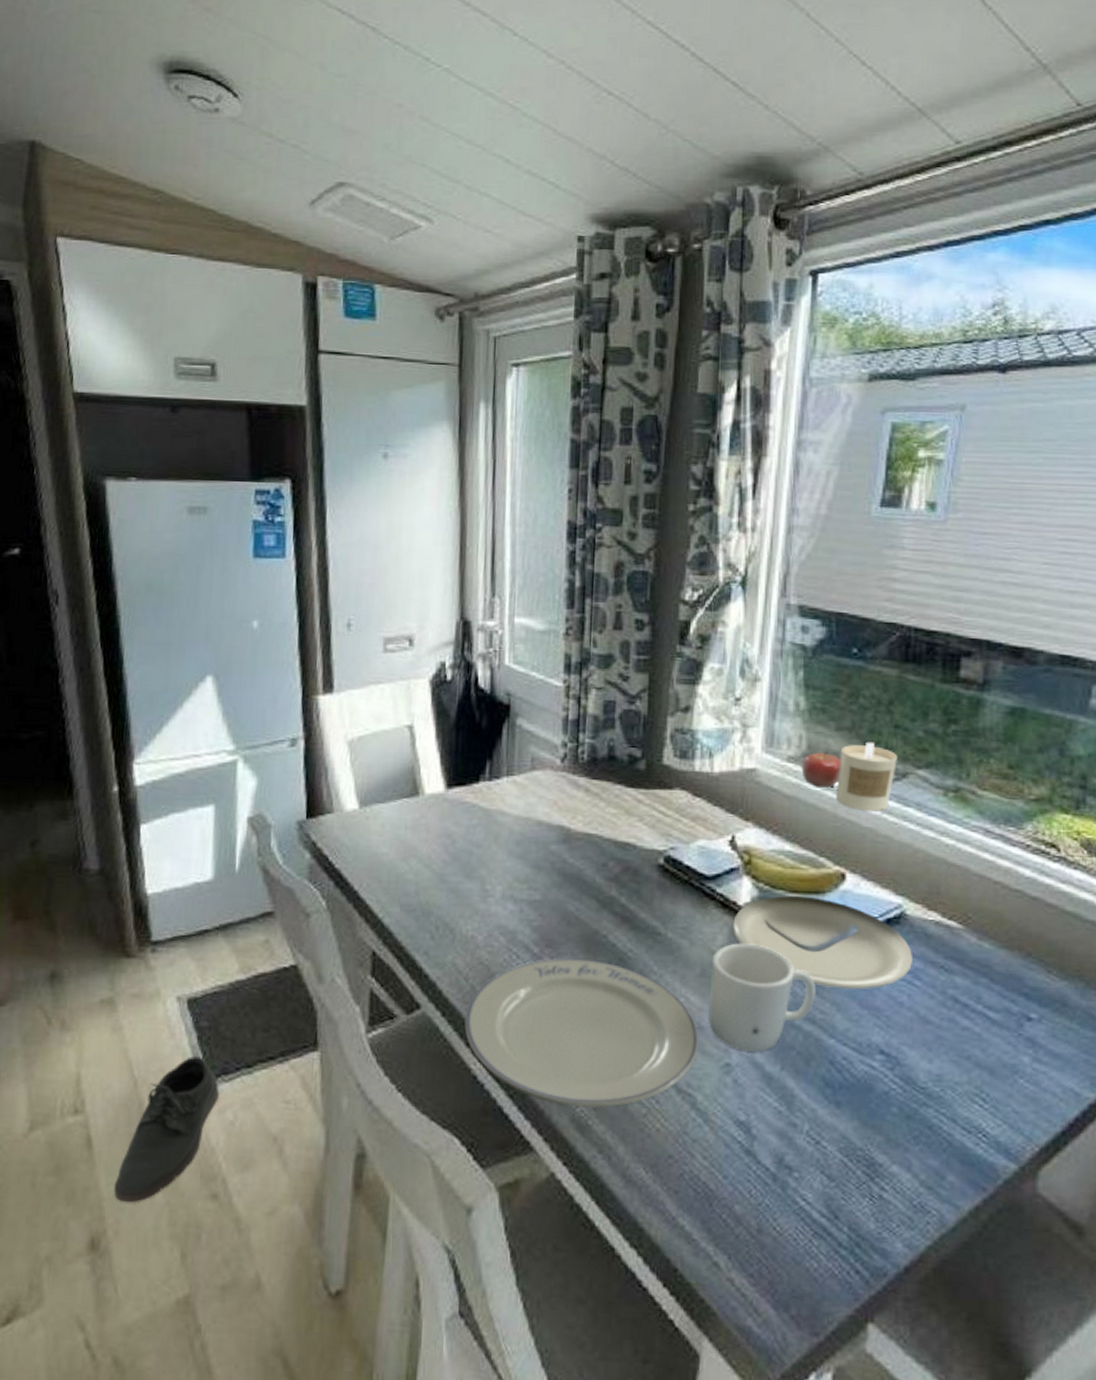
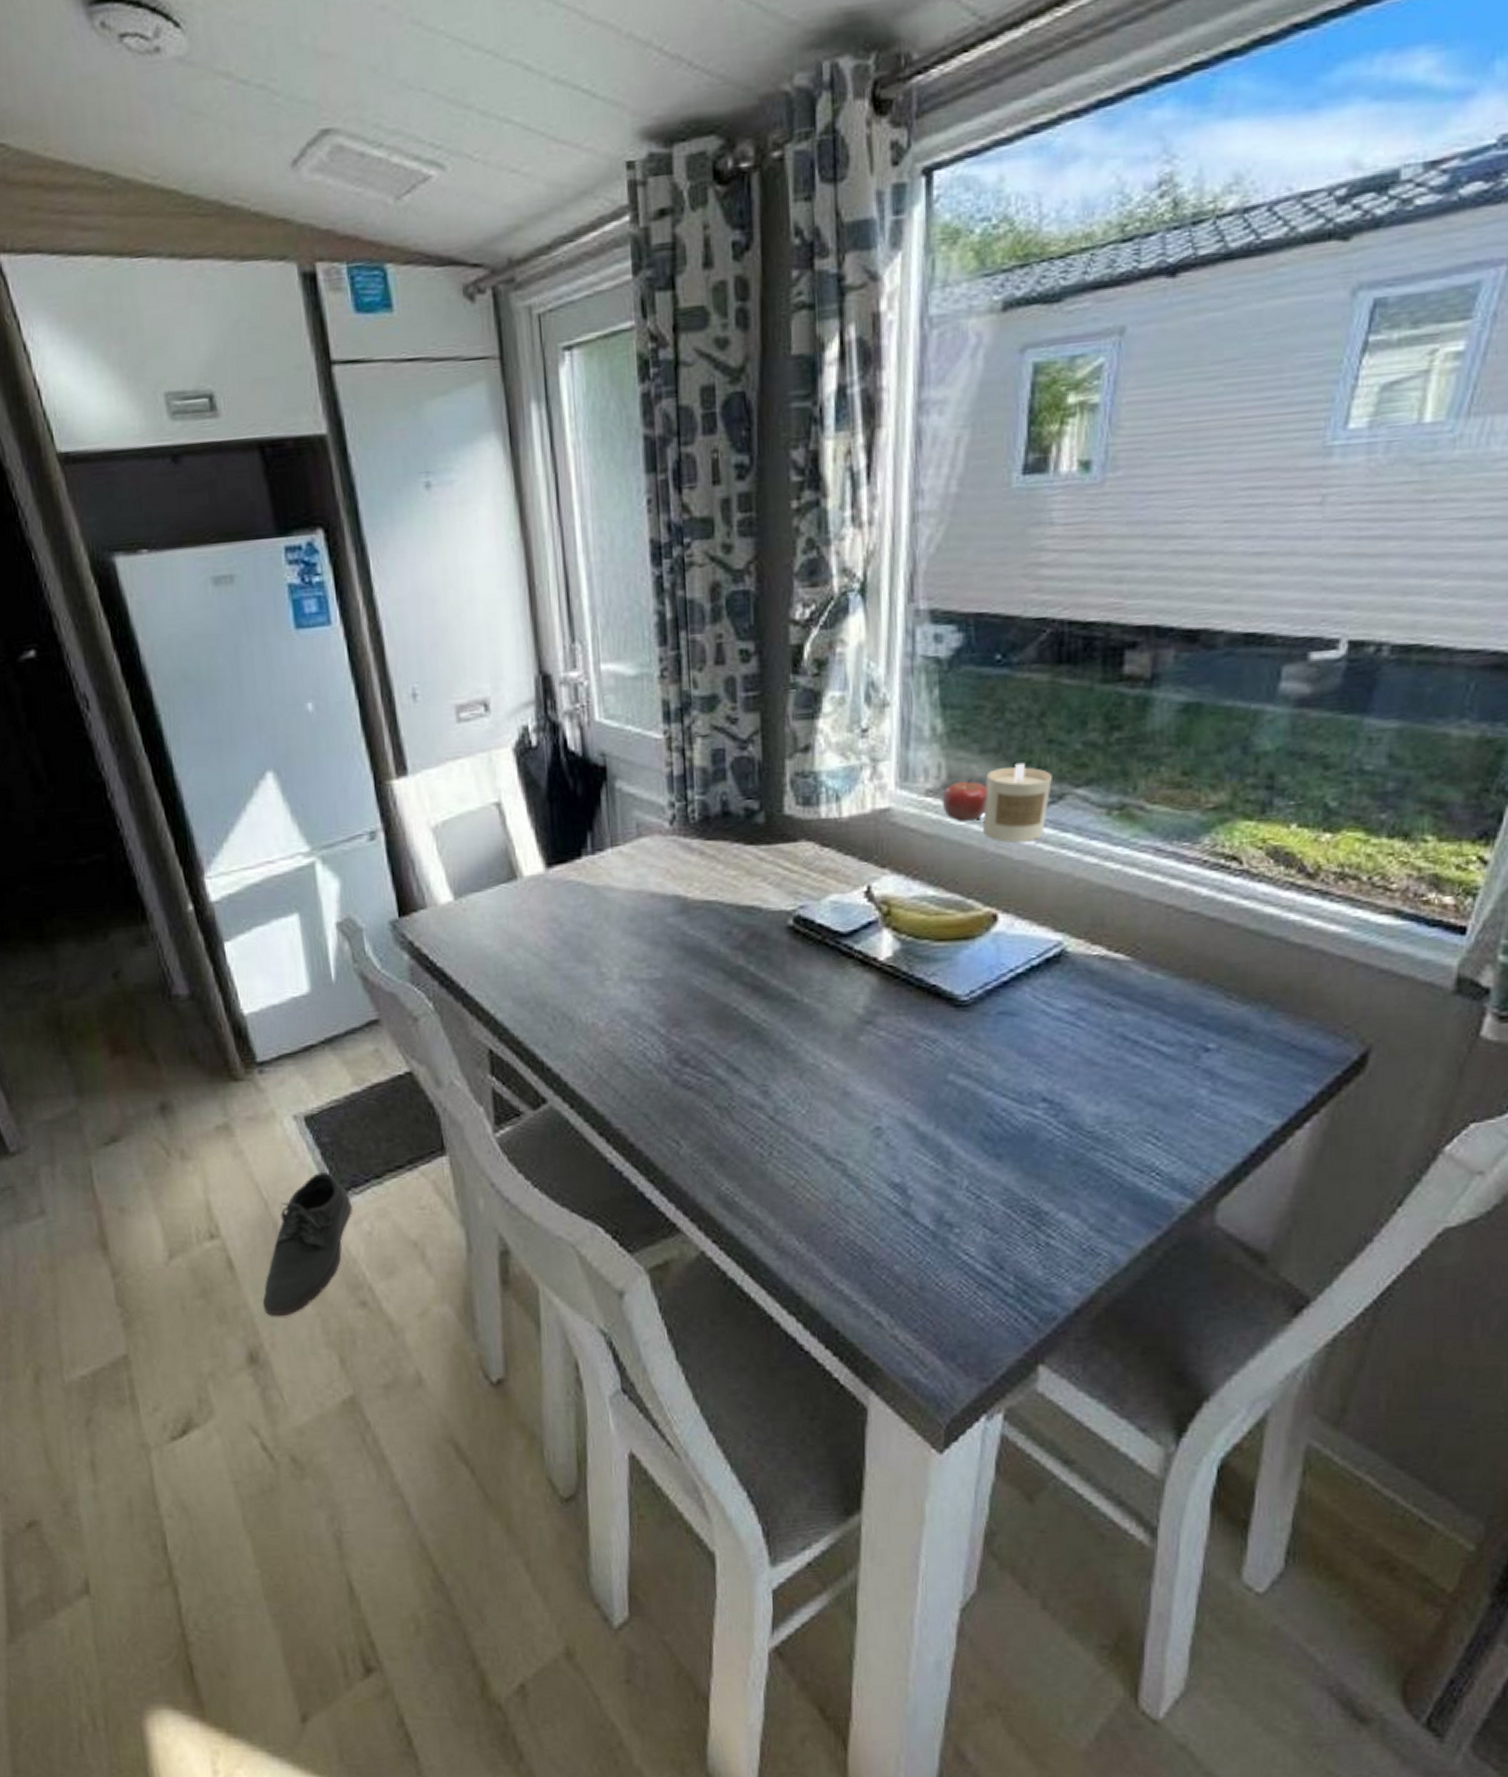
plate: present [464,957,699,1108] -> none [594,1034,846,1185]
mug: present [707,943,815,1052] -> none [852,1000,969,1113]
plate: present [733,896,914,990] -> none [874,944,1077,1039]

